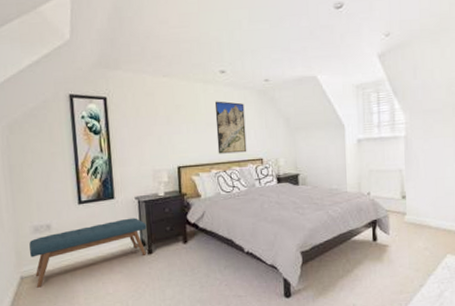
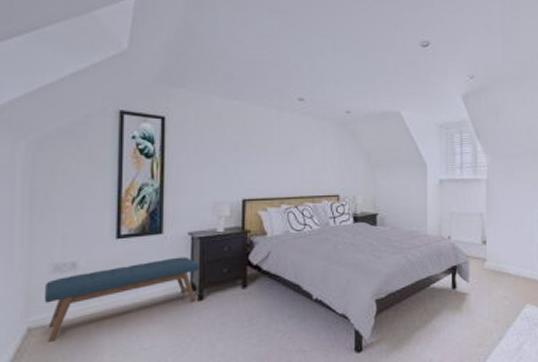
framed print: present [214,101,247,154] -> none [290,130,323,188]

